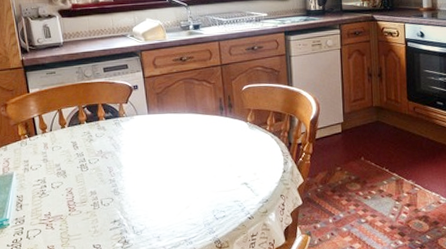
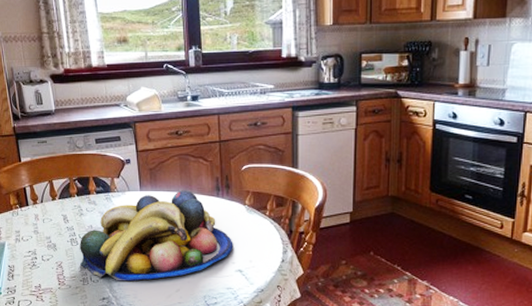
fruit bowl: none [90,111,238,203] -> present [80,190,233,282]

